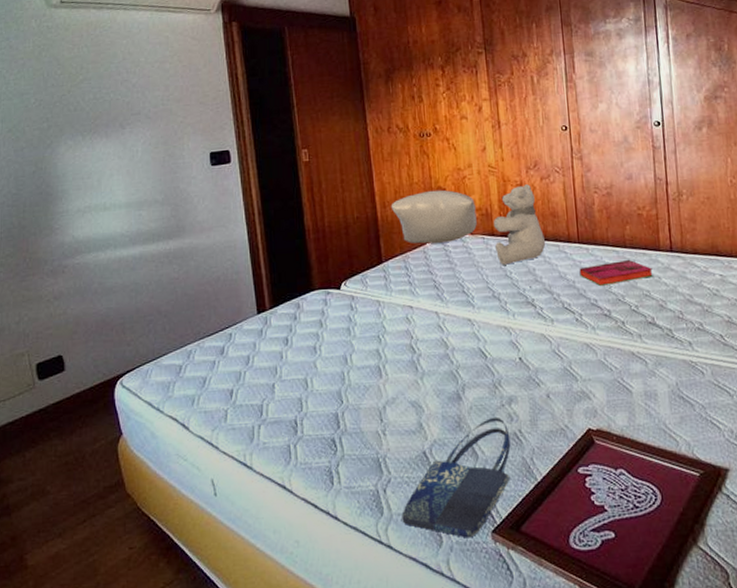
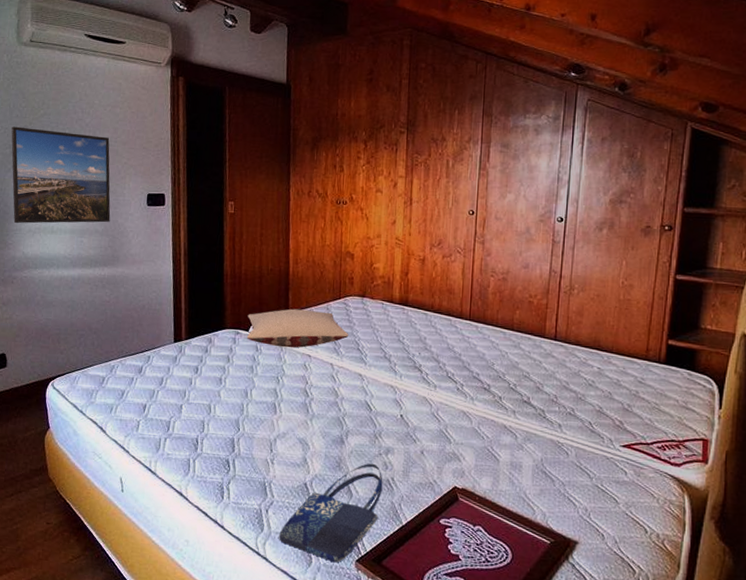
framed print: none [46,96,170,205] -> present [11,126,111,224]
pillow: none [337,255,452,302] -> present [247,308,349,348]
pillow: present [391,189,477,244] -> none [302,254,379,303]
teddy bear: present [494,184,545,265] -> none [392,260,439,331]
hardback book: present [579,259,653,287] -> none [466,341,535,363]

